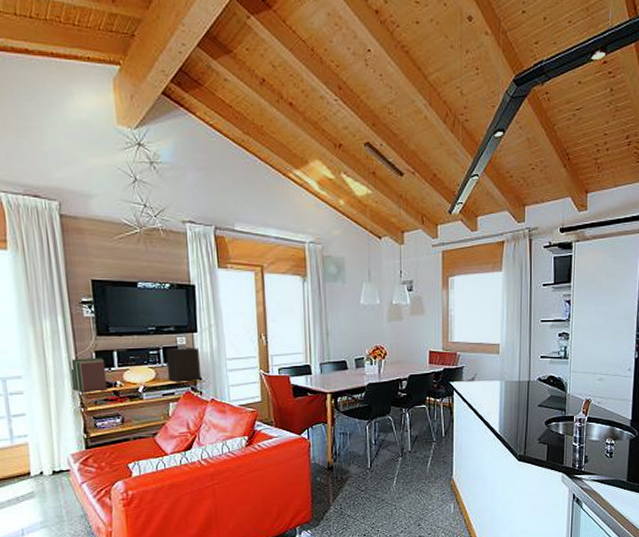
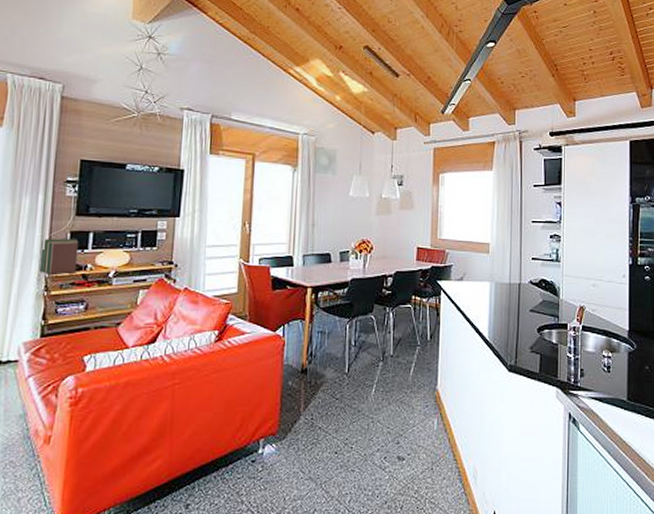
studio monitor: present [167,348,201,382] -> none [143,232,179,269]

